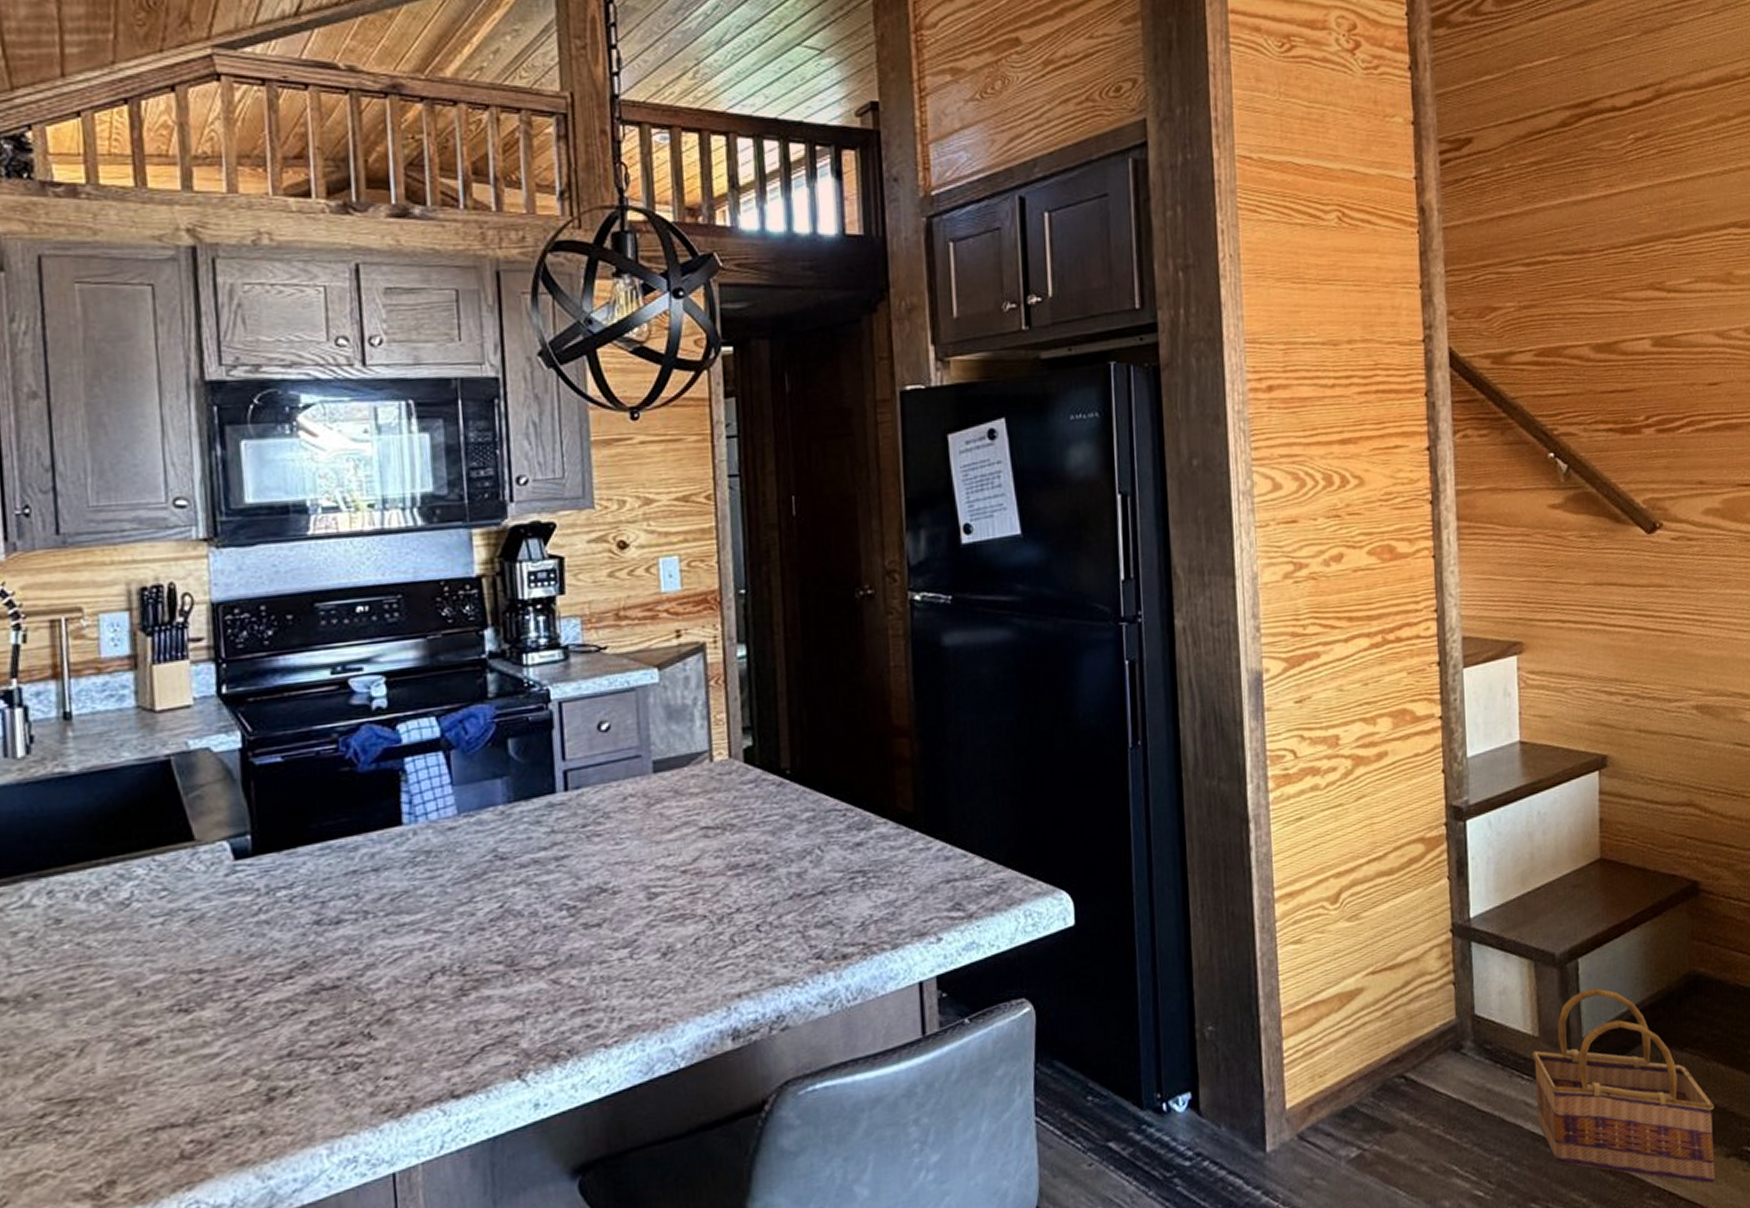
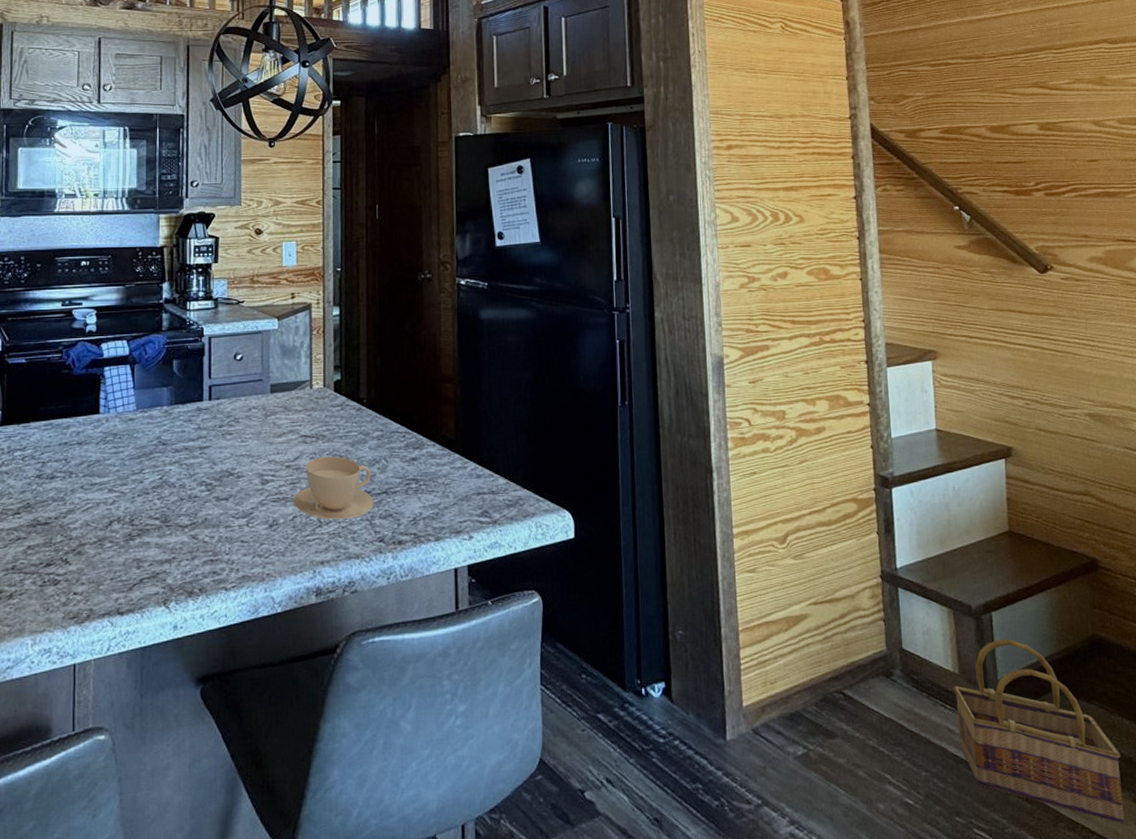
teacup: none [694,851,807,938] -> present [293,456,374,519]

